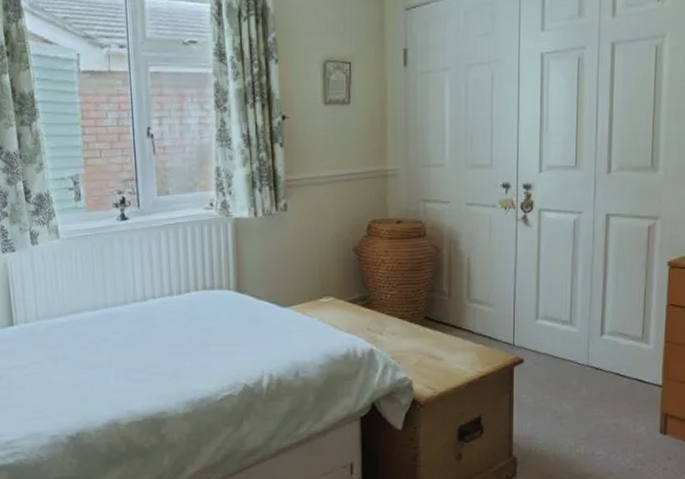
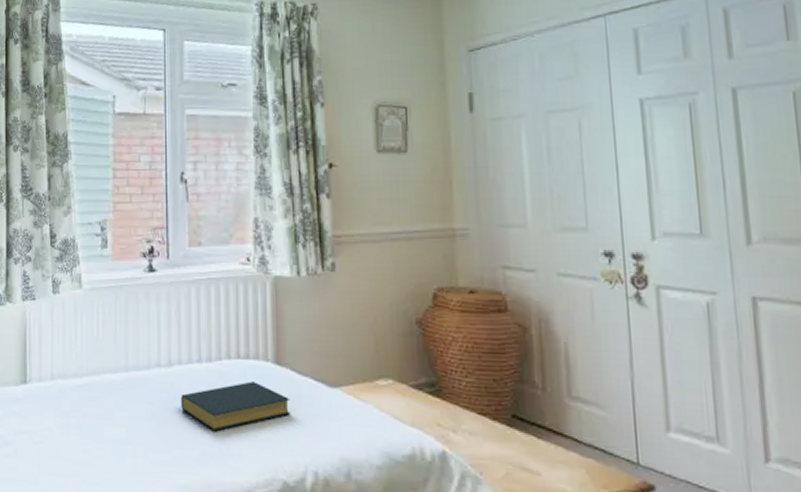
hardback book: none [156,308,250,351] -> present [181,381,291,432]

